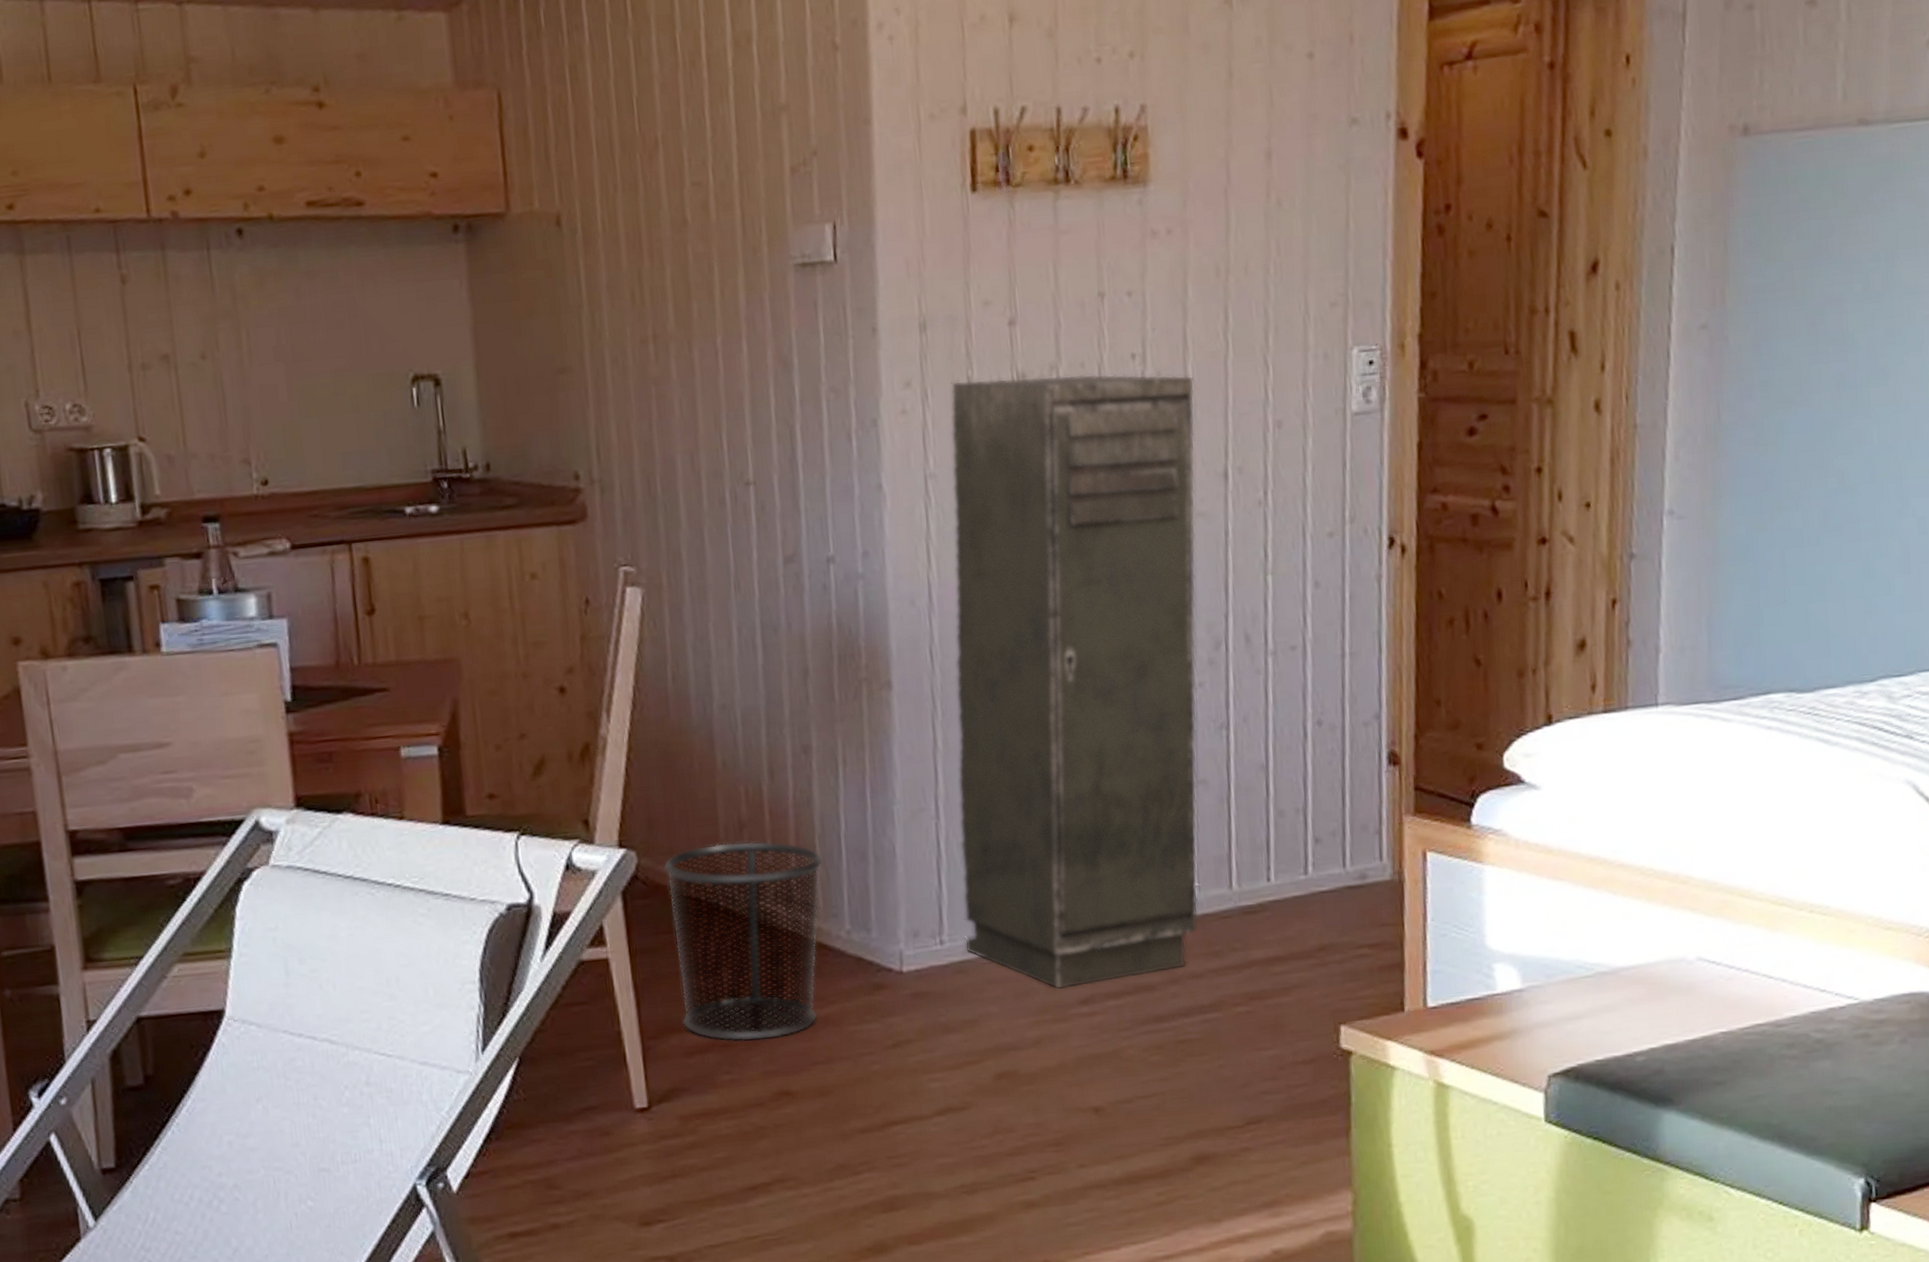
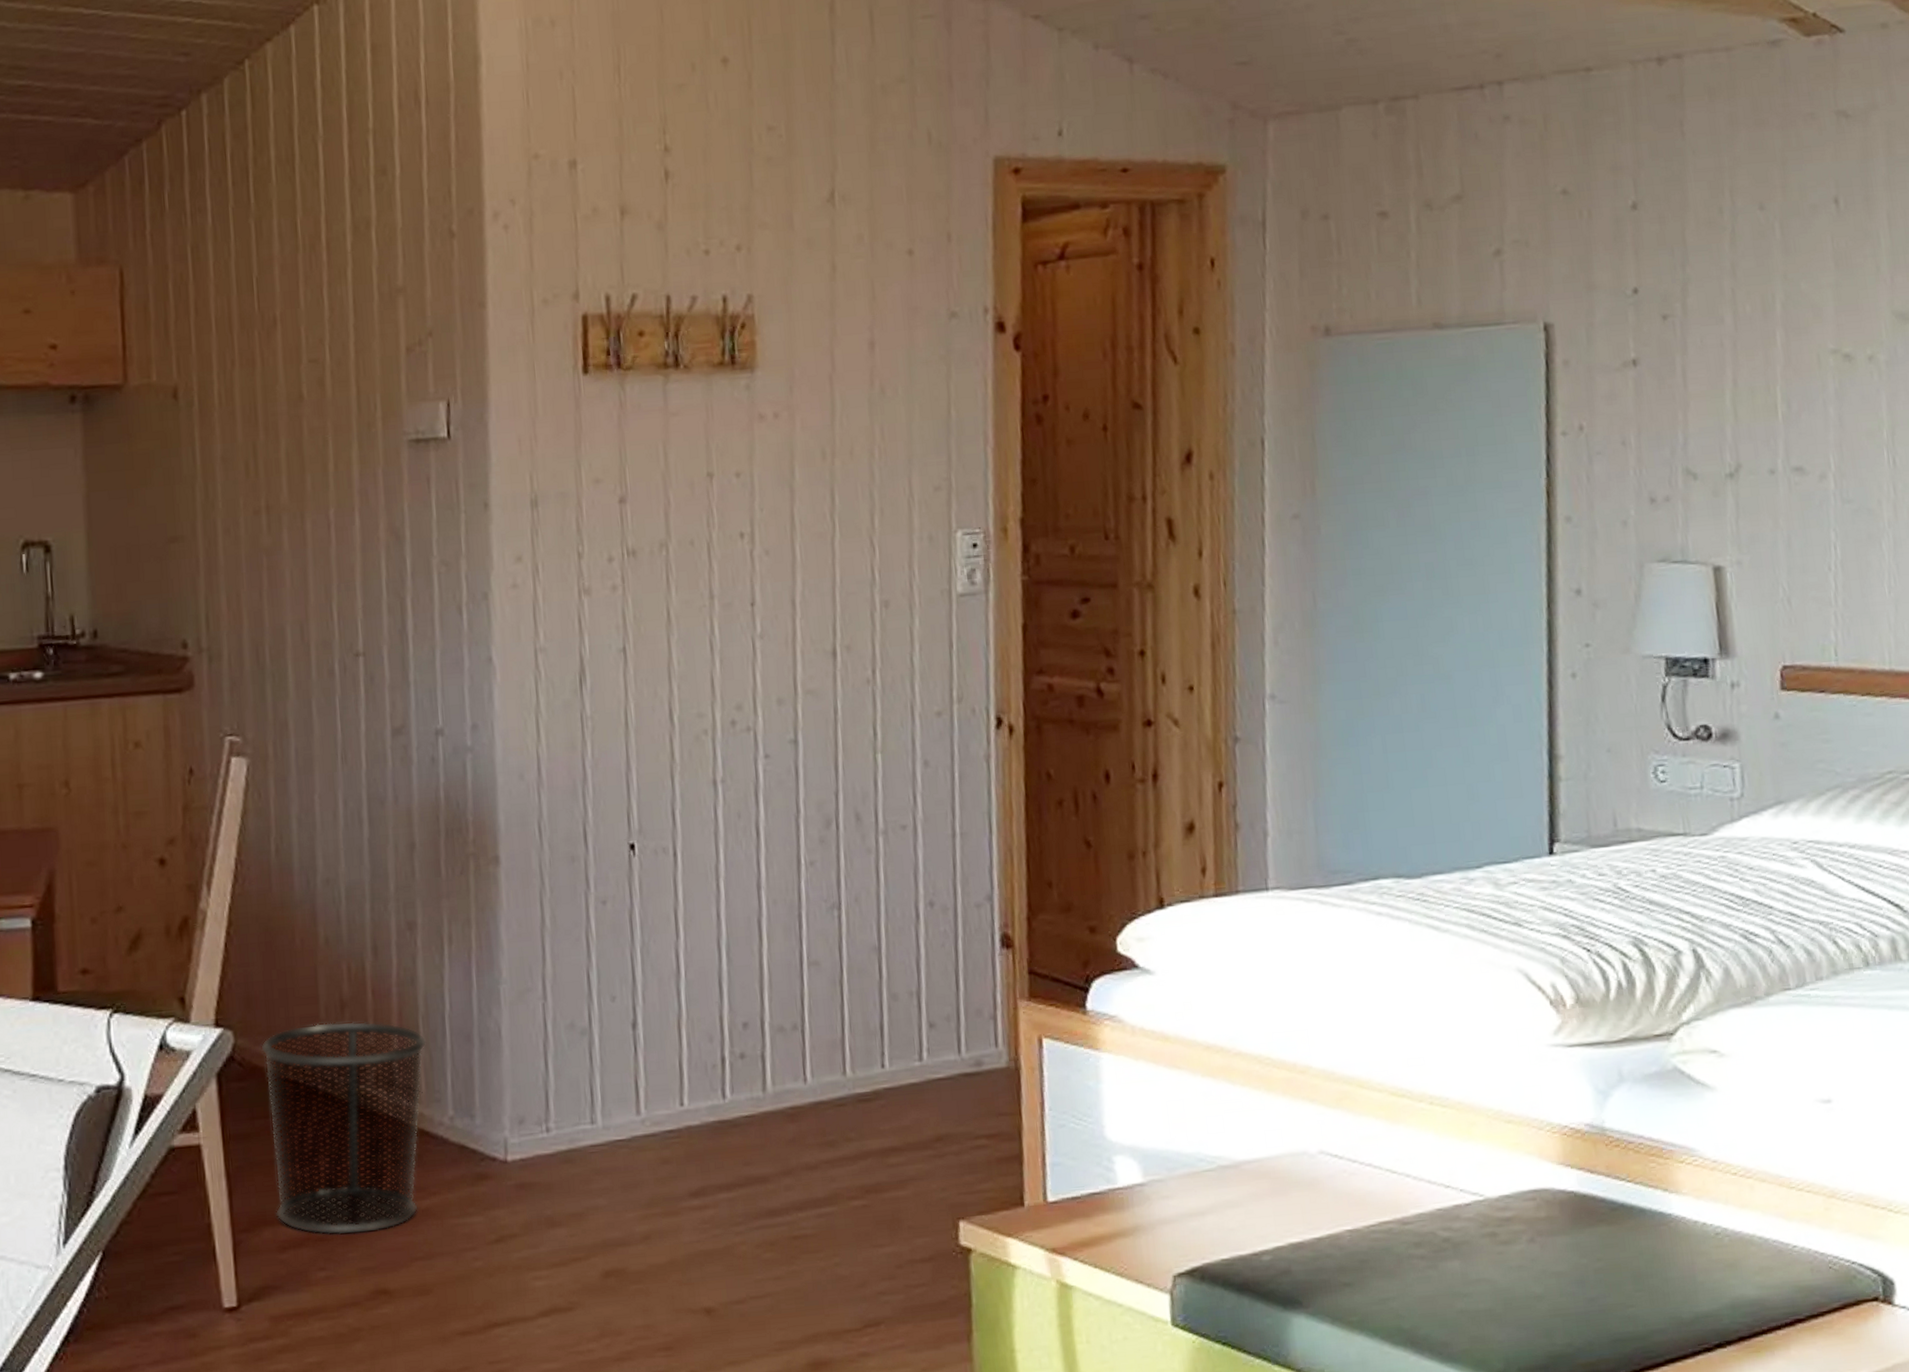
storage cabinet: present [951,374,1198,990] -> none [561,552,812,1181]

